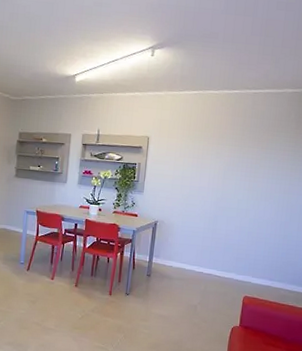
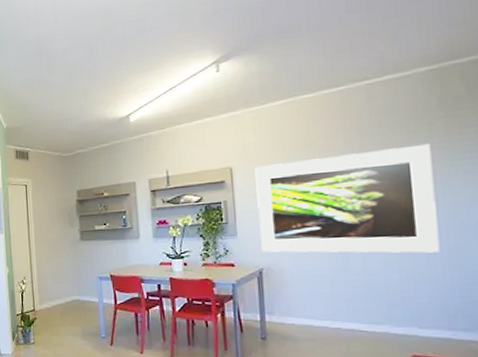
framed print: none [159,140,284,225] -> present [255,143,440,253]

